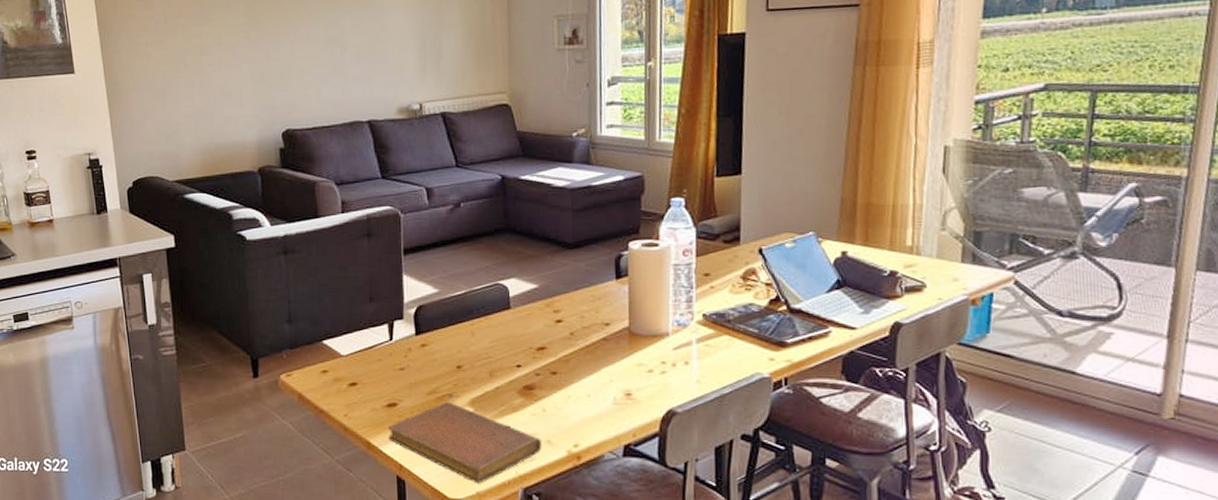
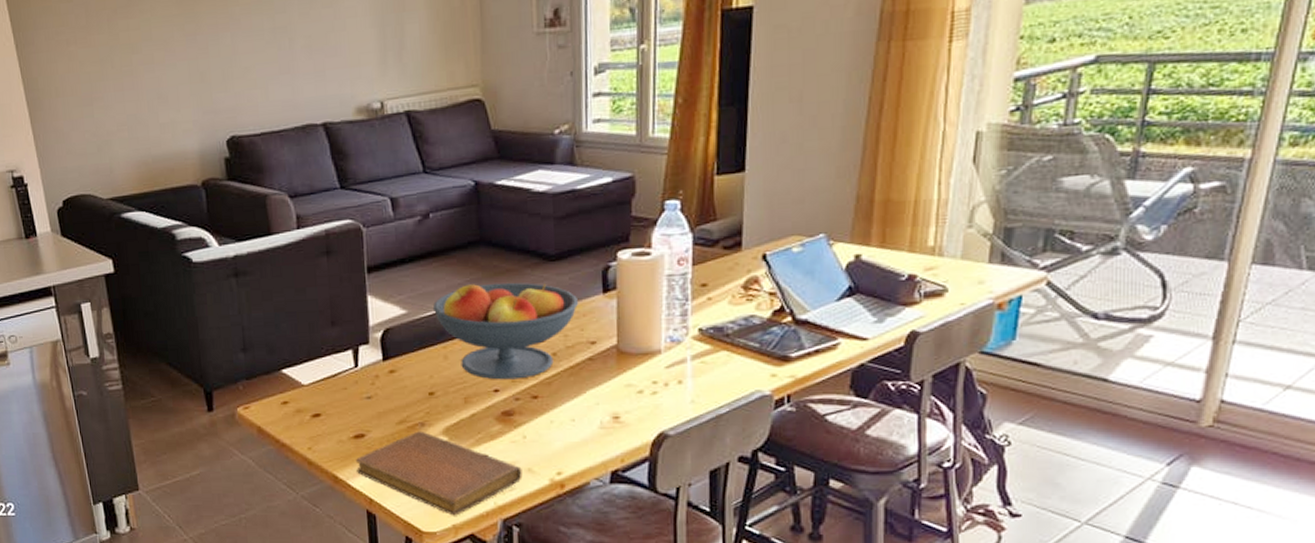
fruit bowl: none [461,267,595,356] -> present [432,282,579,380]

